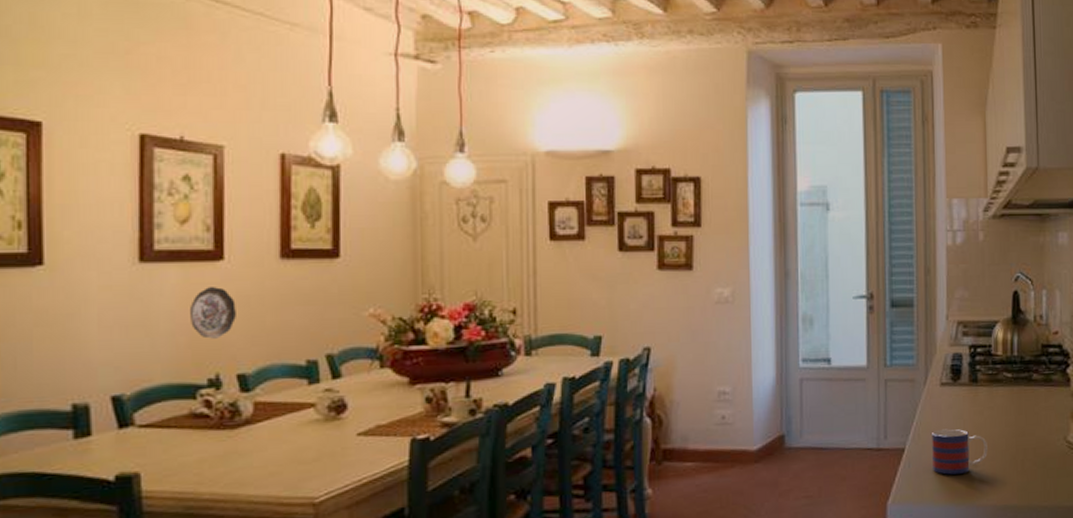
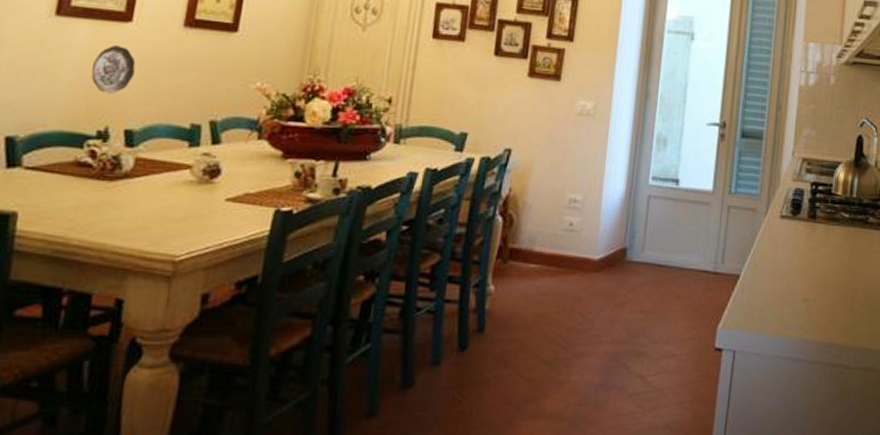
mug: present [931,428,988,475] -> none [763,260,820,307]

